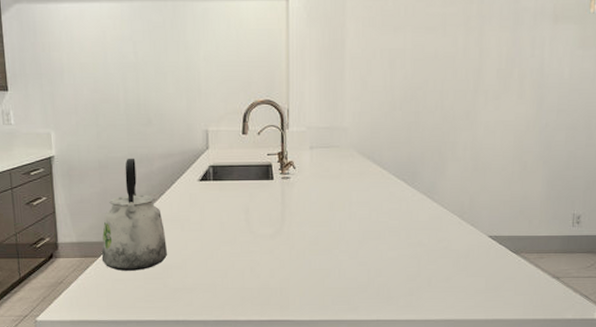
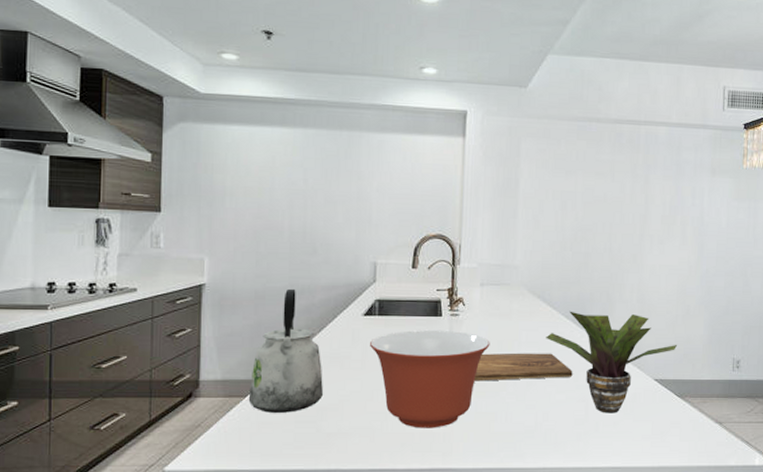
mixing bowl: none [207,192,321,284] -> present [370,329,490,428]
cutting board: none [308,212,405,240] -> present [475,353,573,381]
potted plant: none [377,170,514,269] -> present [546,311,678,413]

